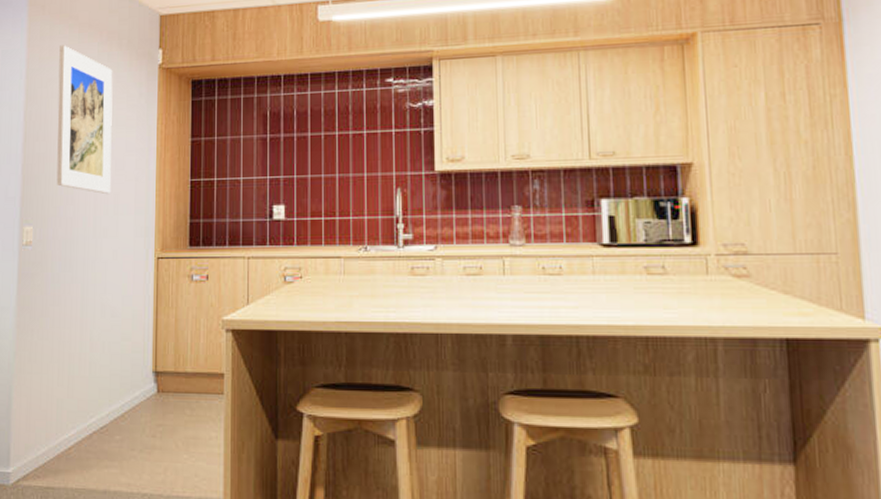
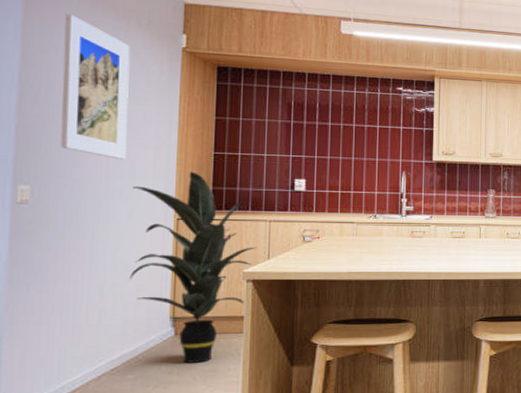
indoor plant: none [116,203,236,427] -> present [130,171,257,363]

